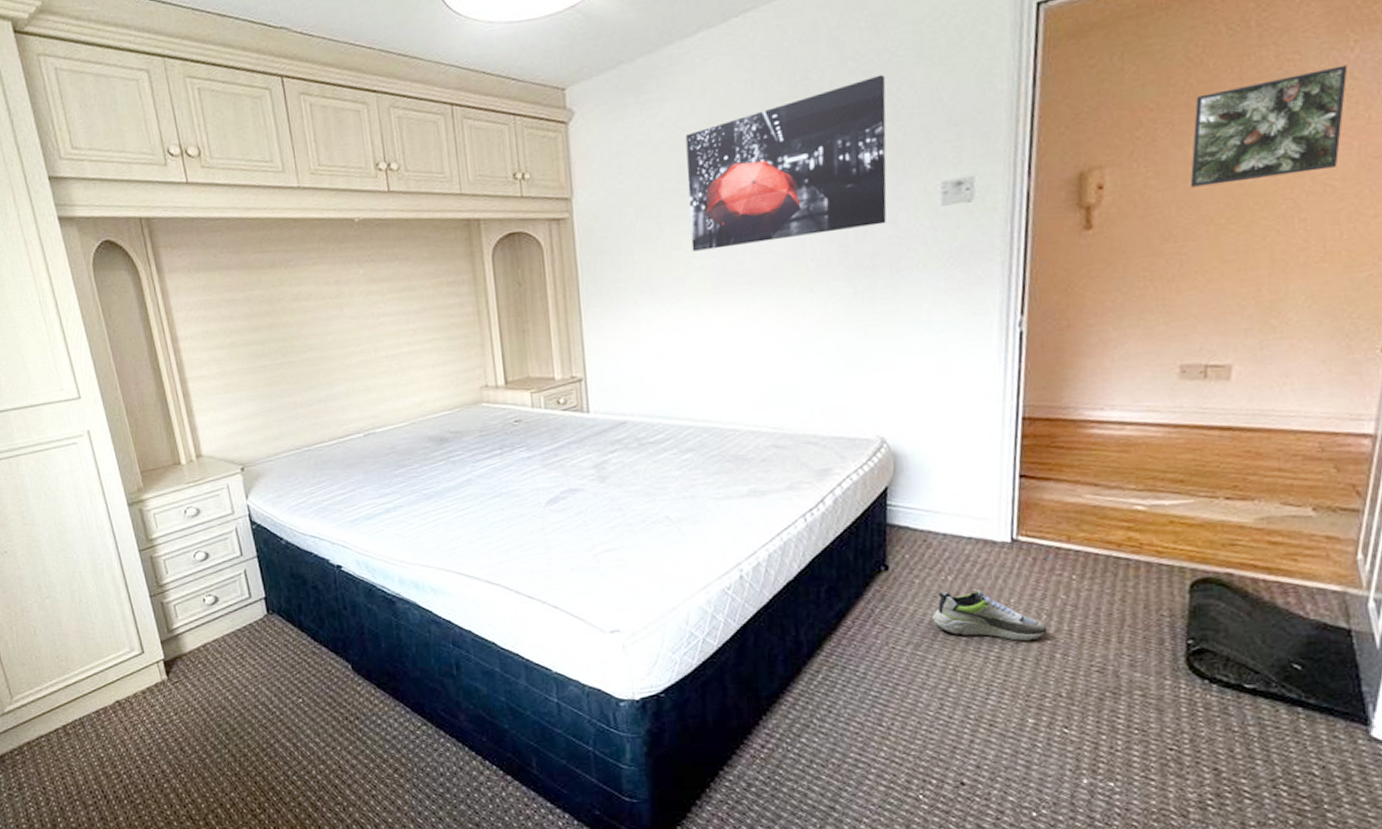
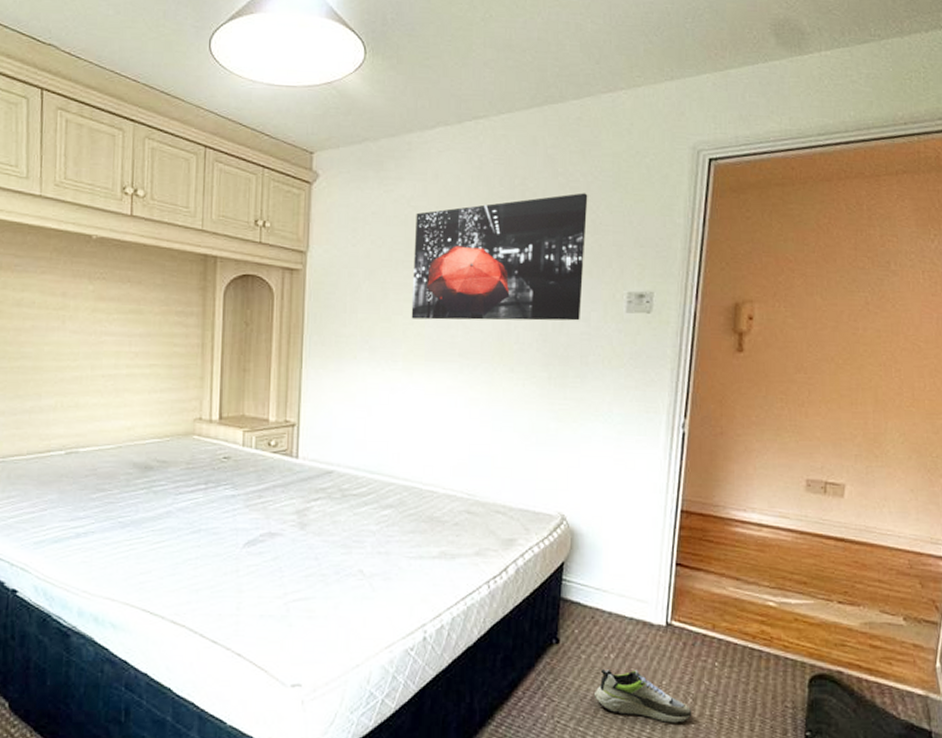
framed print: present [1190,65,1348,188] -> none [817,252,930,332]

